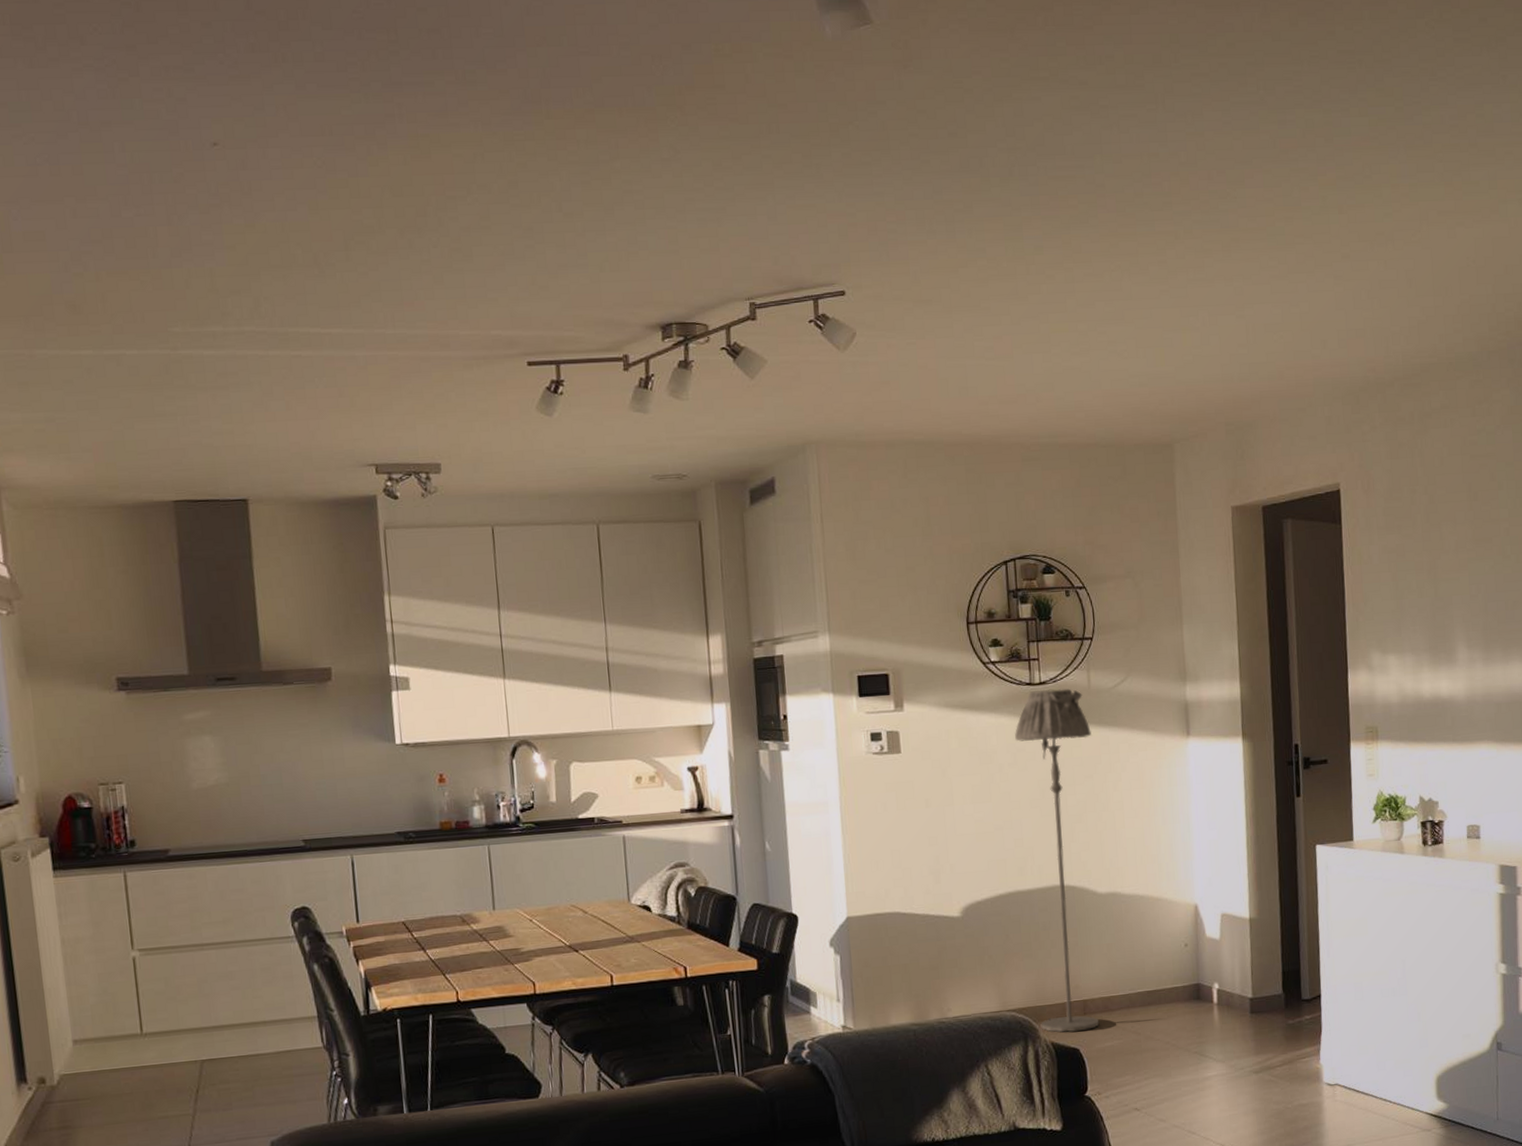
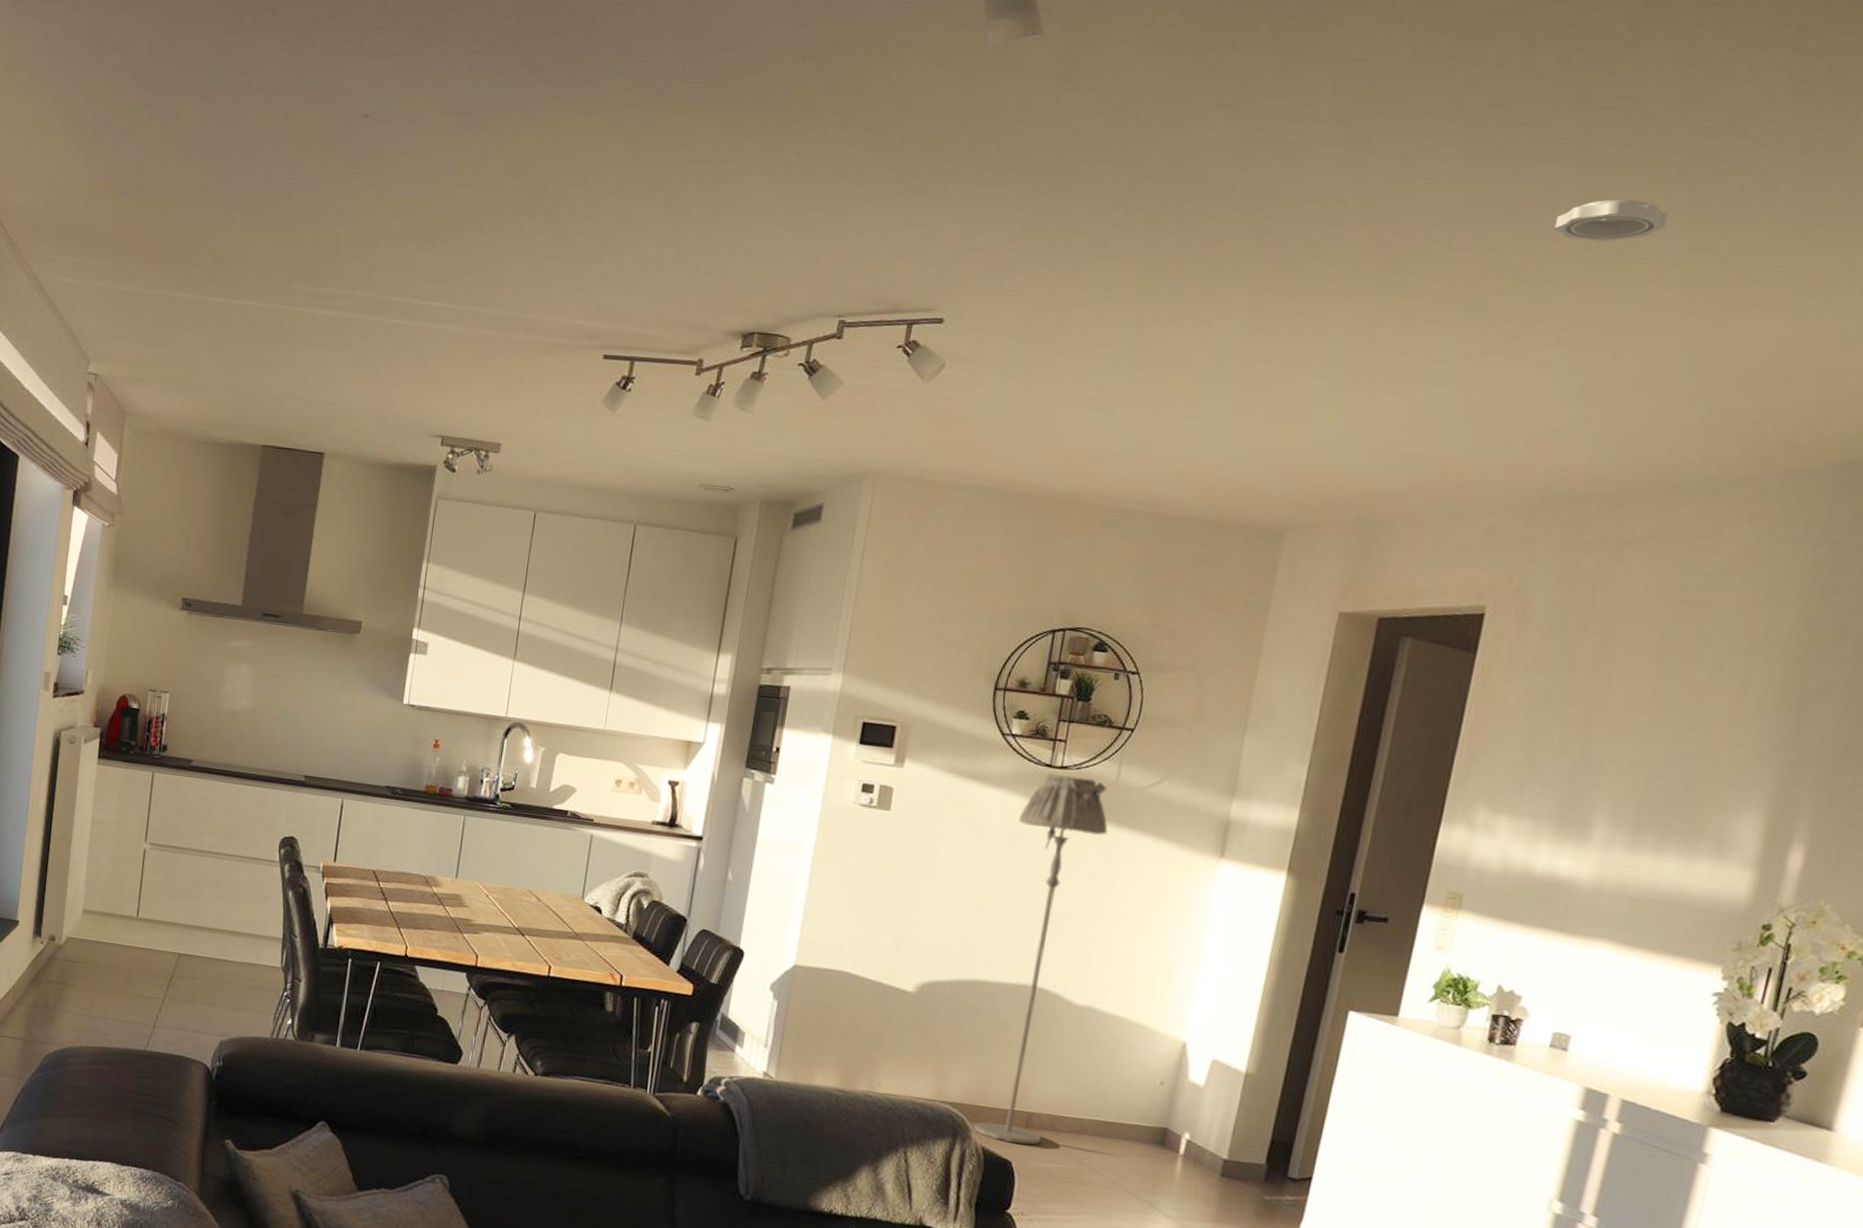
smoke detector: none [1317,135,1397,172] -> present [1554,199,1668,242]

